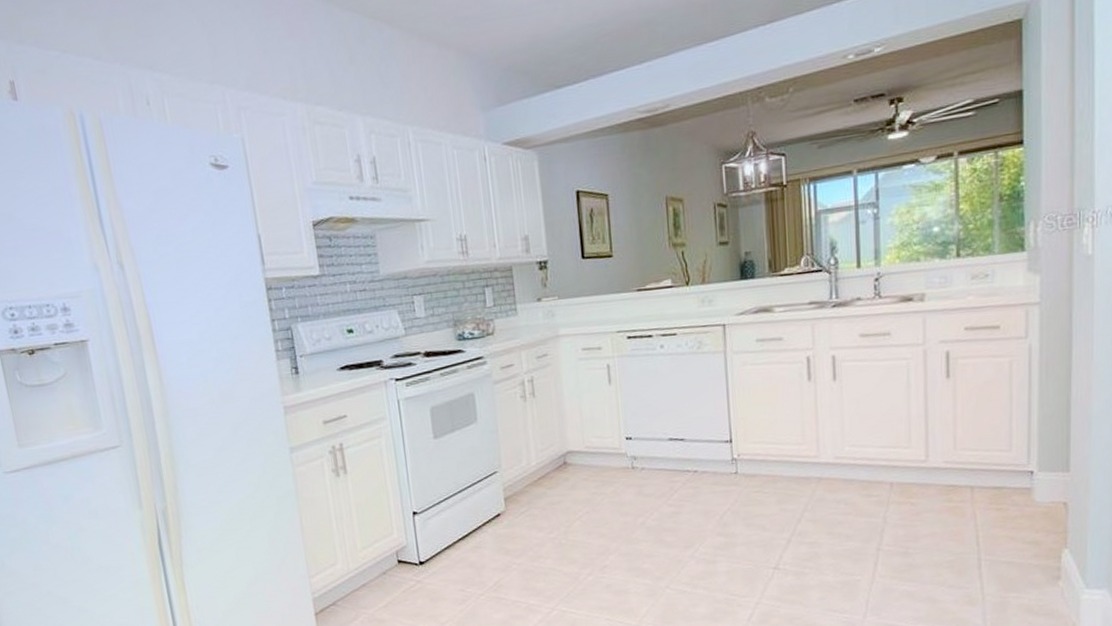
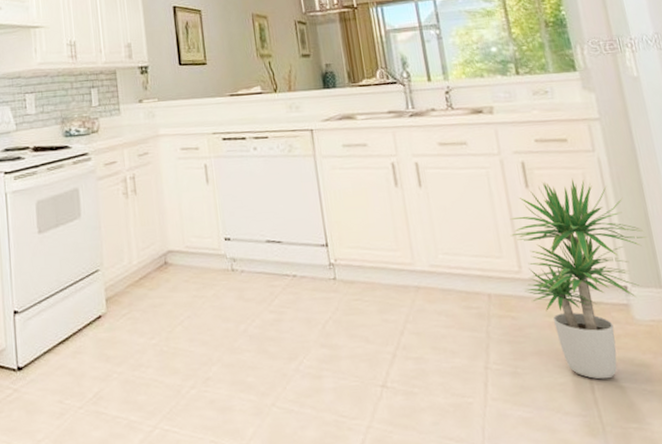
potted plant: none [922,366,1064,556] -> present [510,178,647,380]

